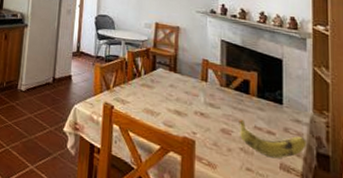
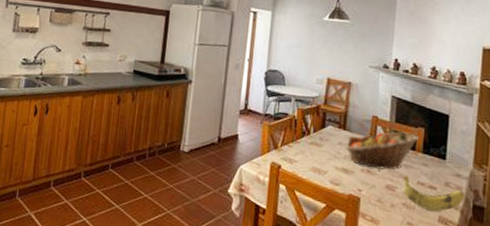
fruit basket: none [176,75,252,114] -> present [344,132,419,170]

